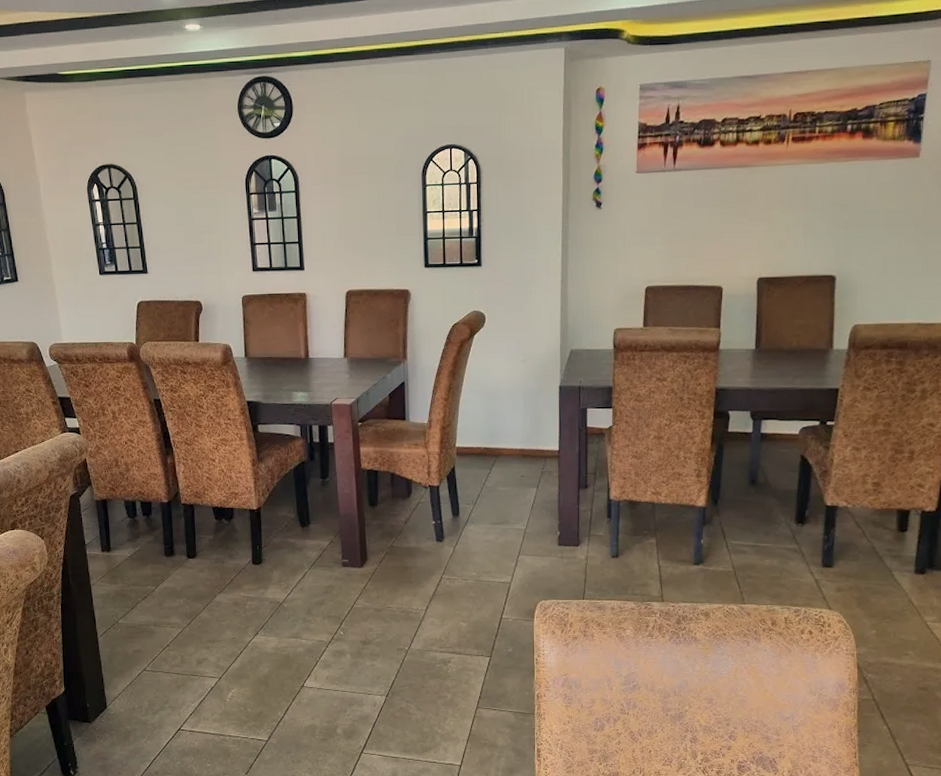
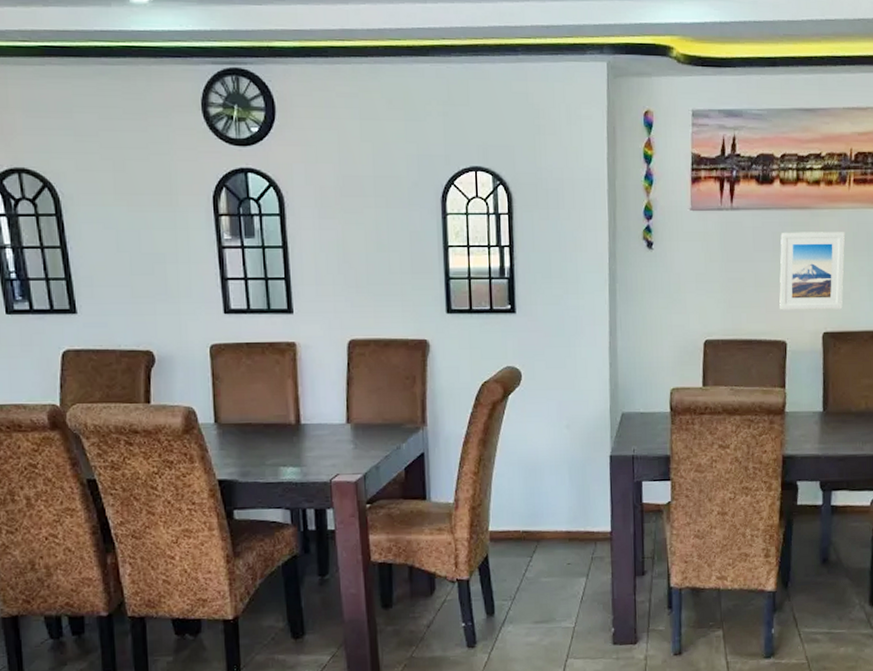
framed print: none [717,186,781,259] -> present [779,232,845,310]

